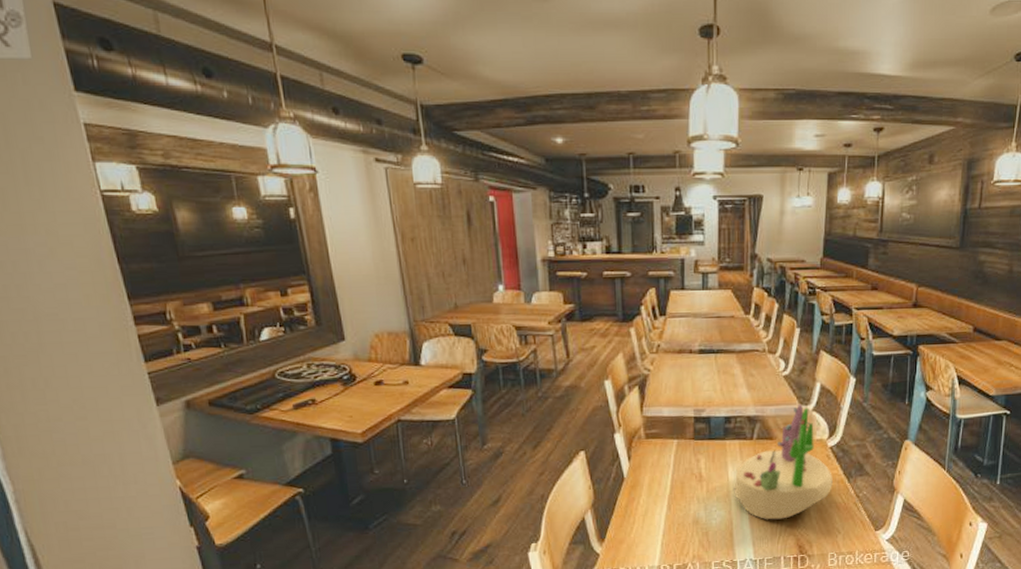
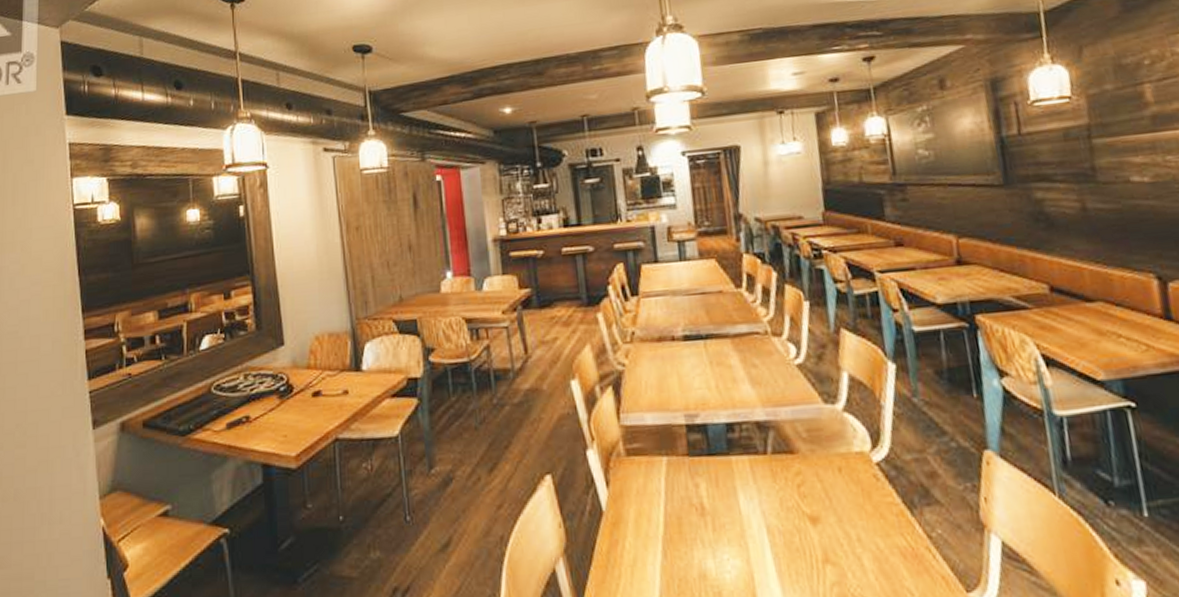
succulent planter: present [734,404,833,520] -> none [749,402,890,574]

